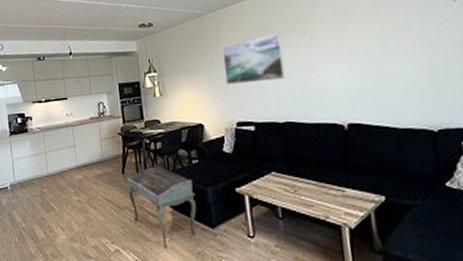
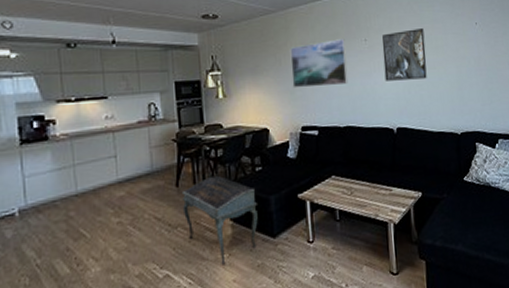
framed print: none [325,12,386,74] -> present [382,27,427,81]

